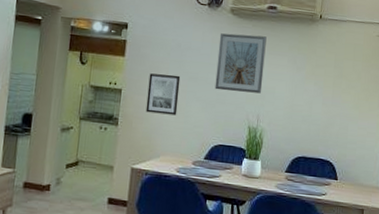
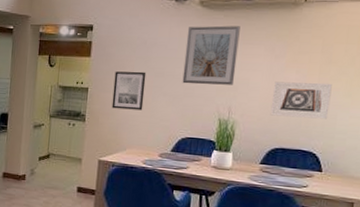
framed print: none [293,92,343,130] -> present [270,81,332,119]

